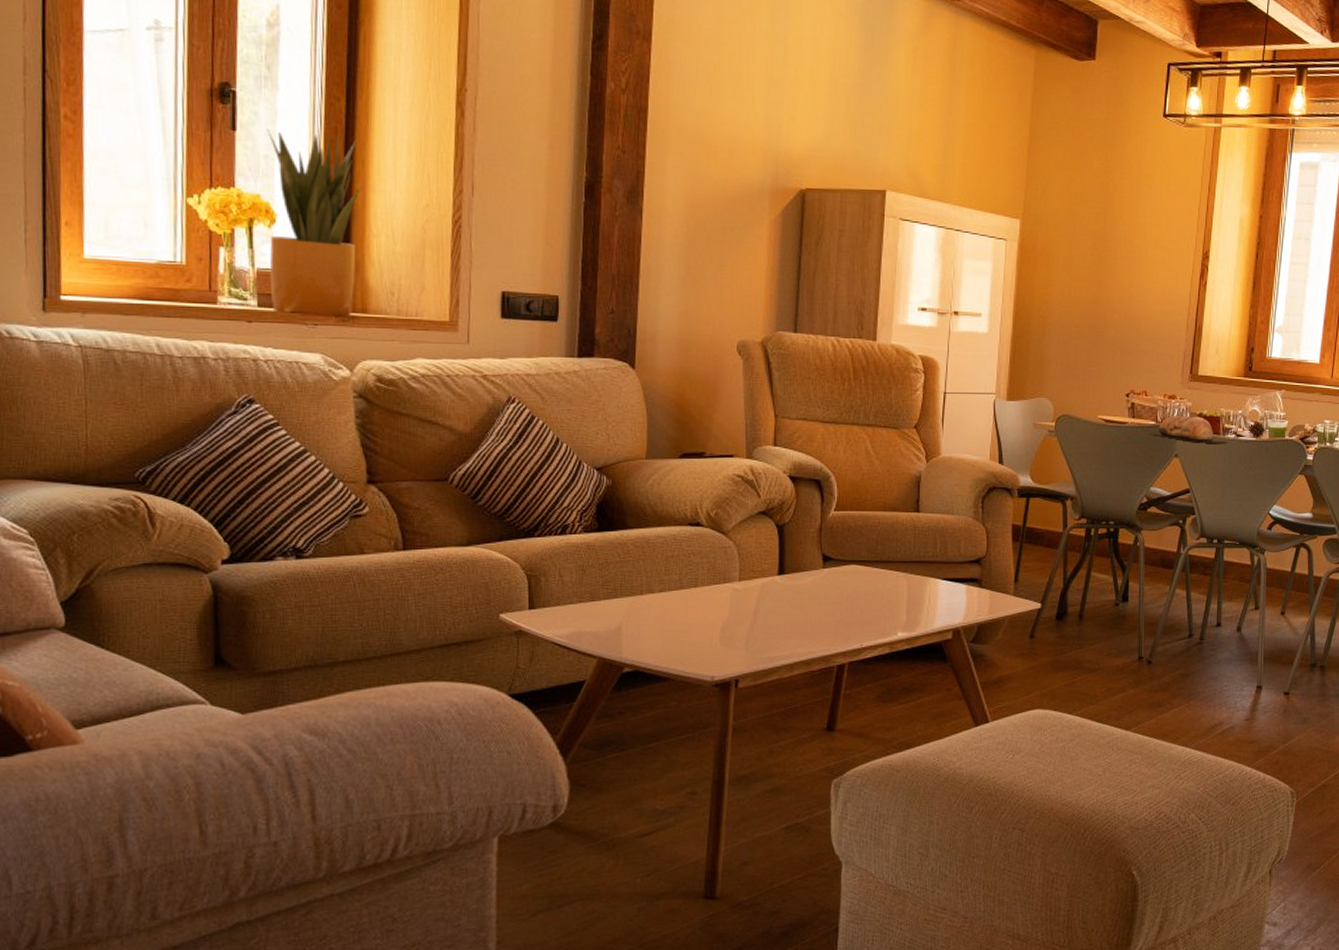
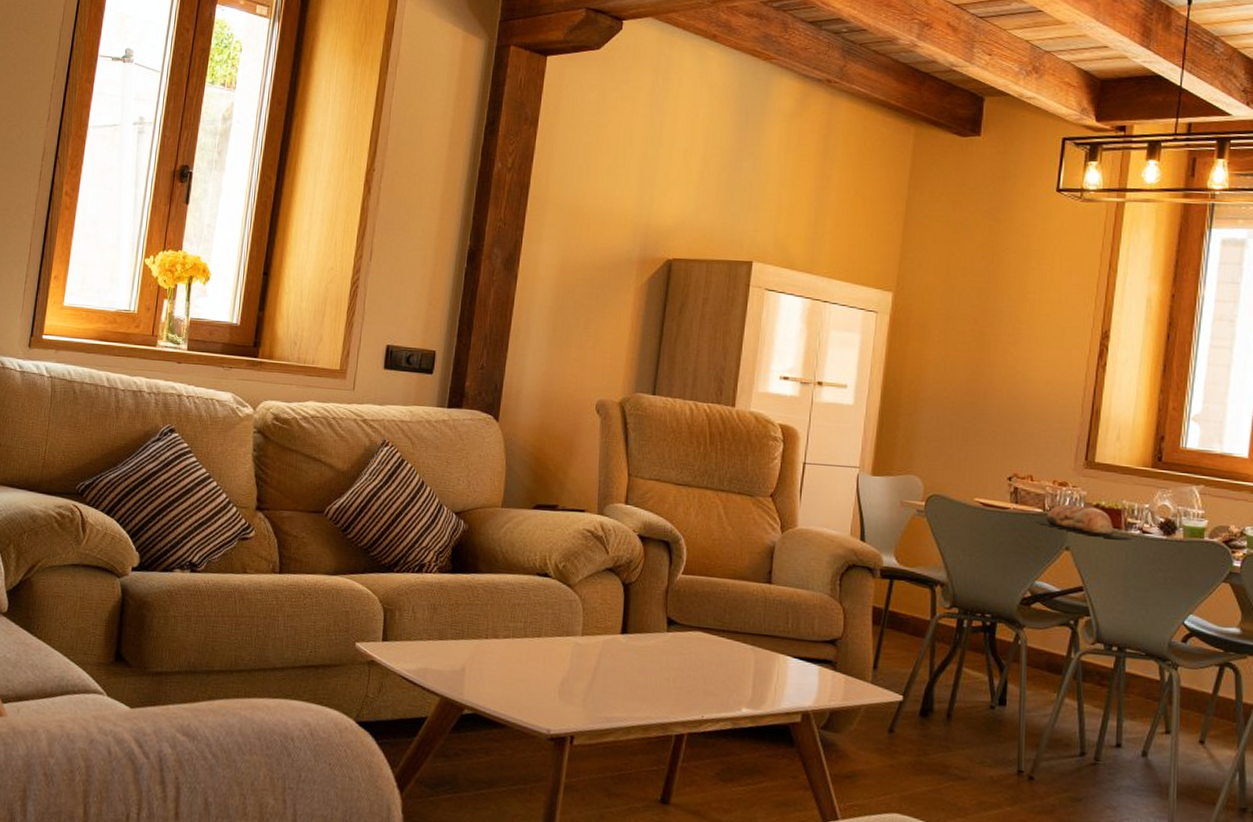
planter: present [267,129,362,317] -> none [198,203,281,362]

